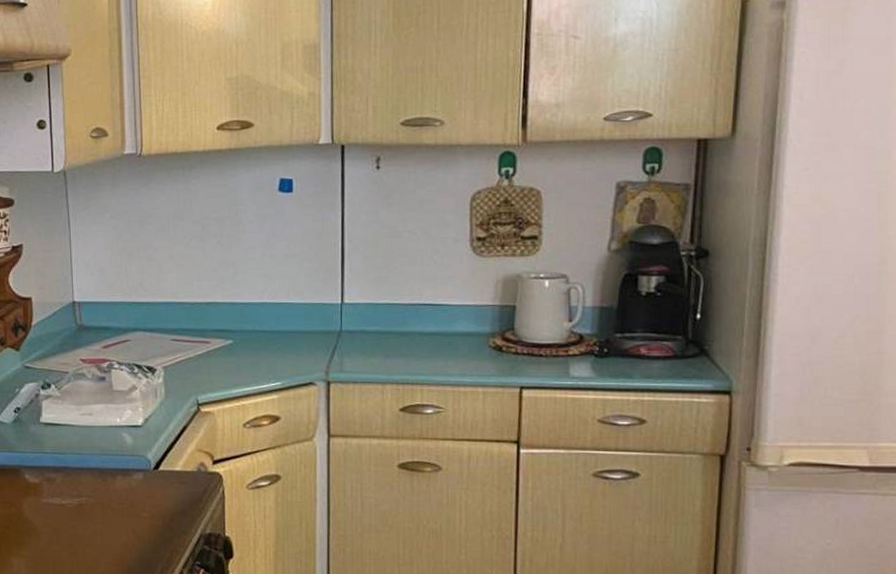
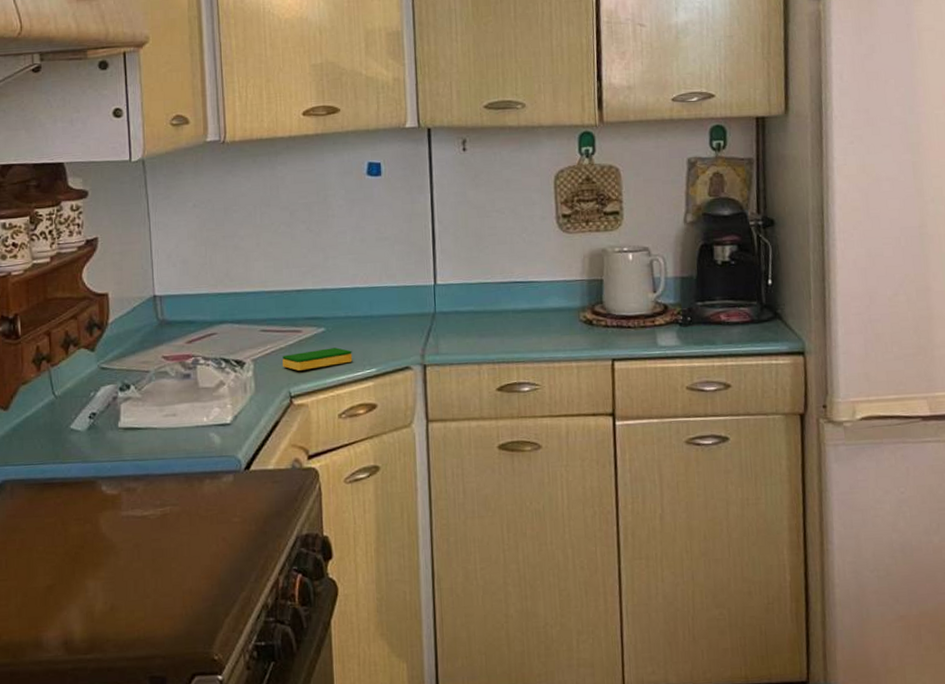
dish sponge: none [191,360,258,380] -> present [282,347,353,371]

